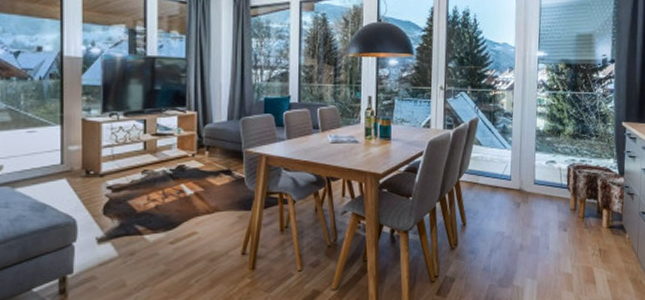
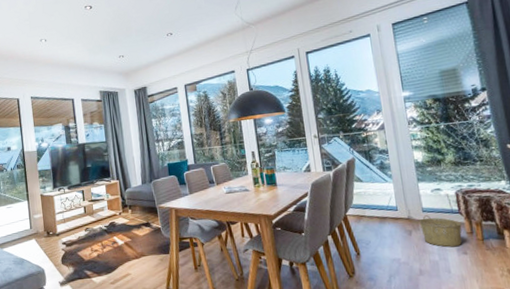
basket: none [529,188,568,223] -> present [418,215,462,248]

